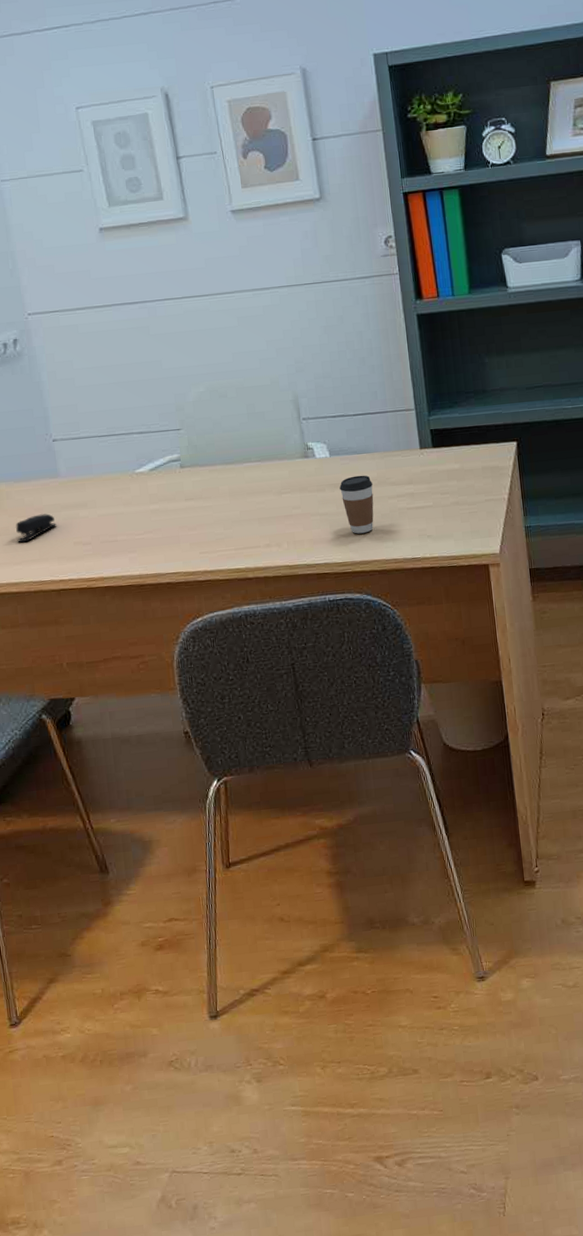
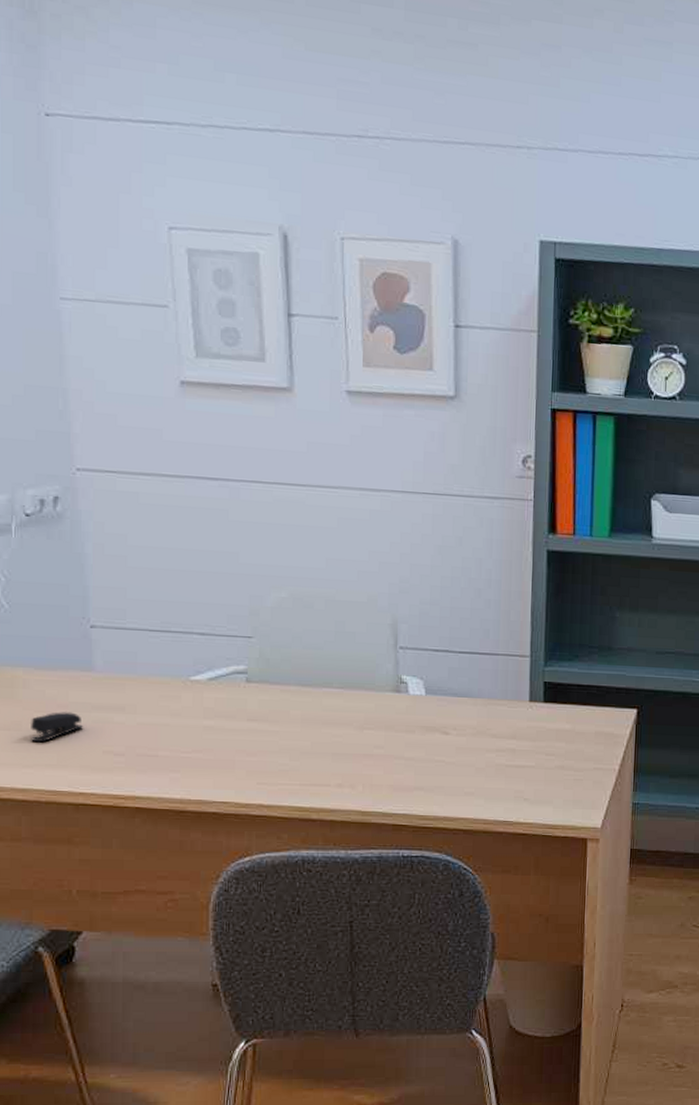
coffee cup: present [339,475,374,534] -> none [432,721,471,787]

